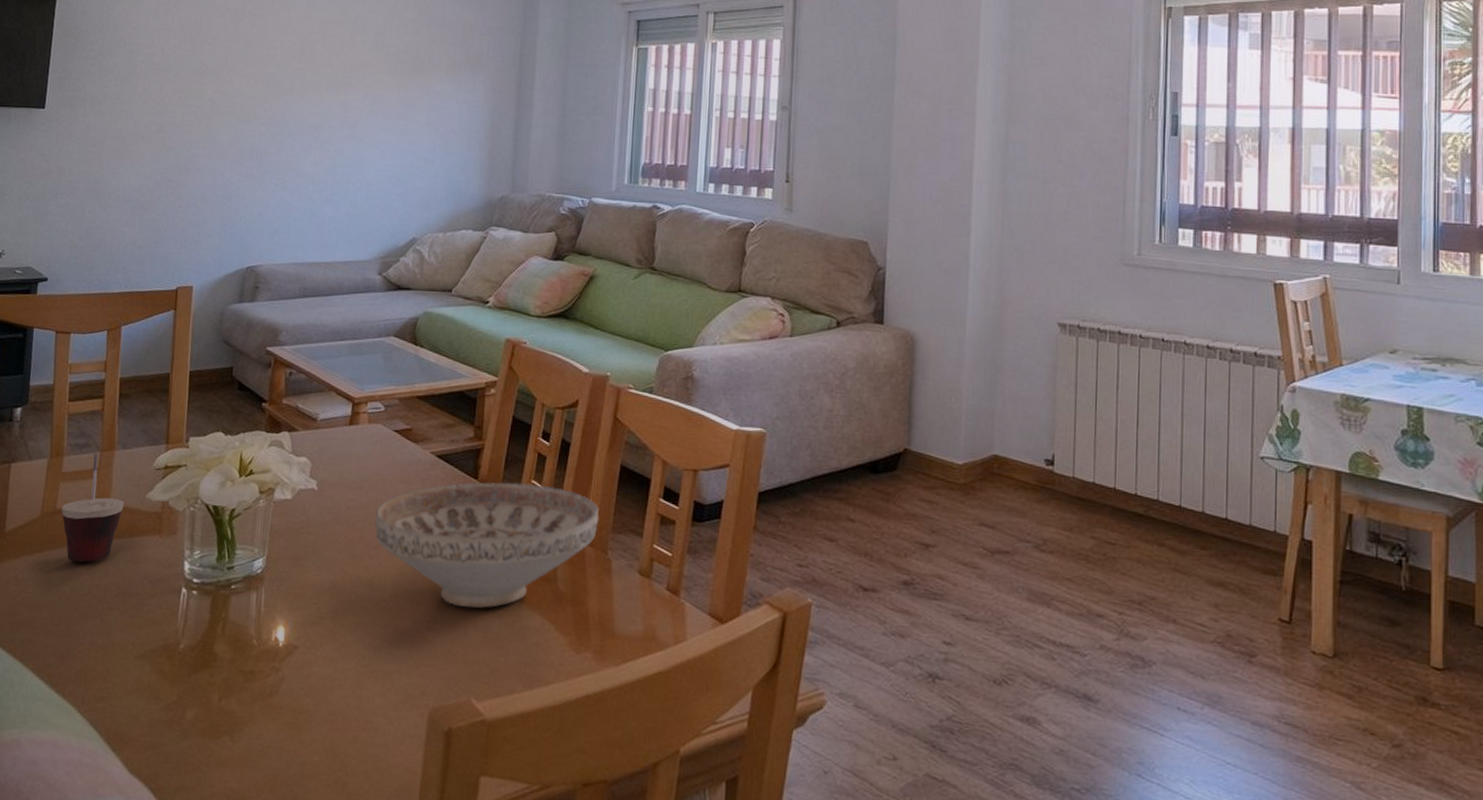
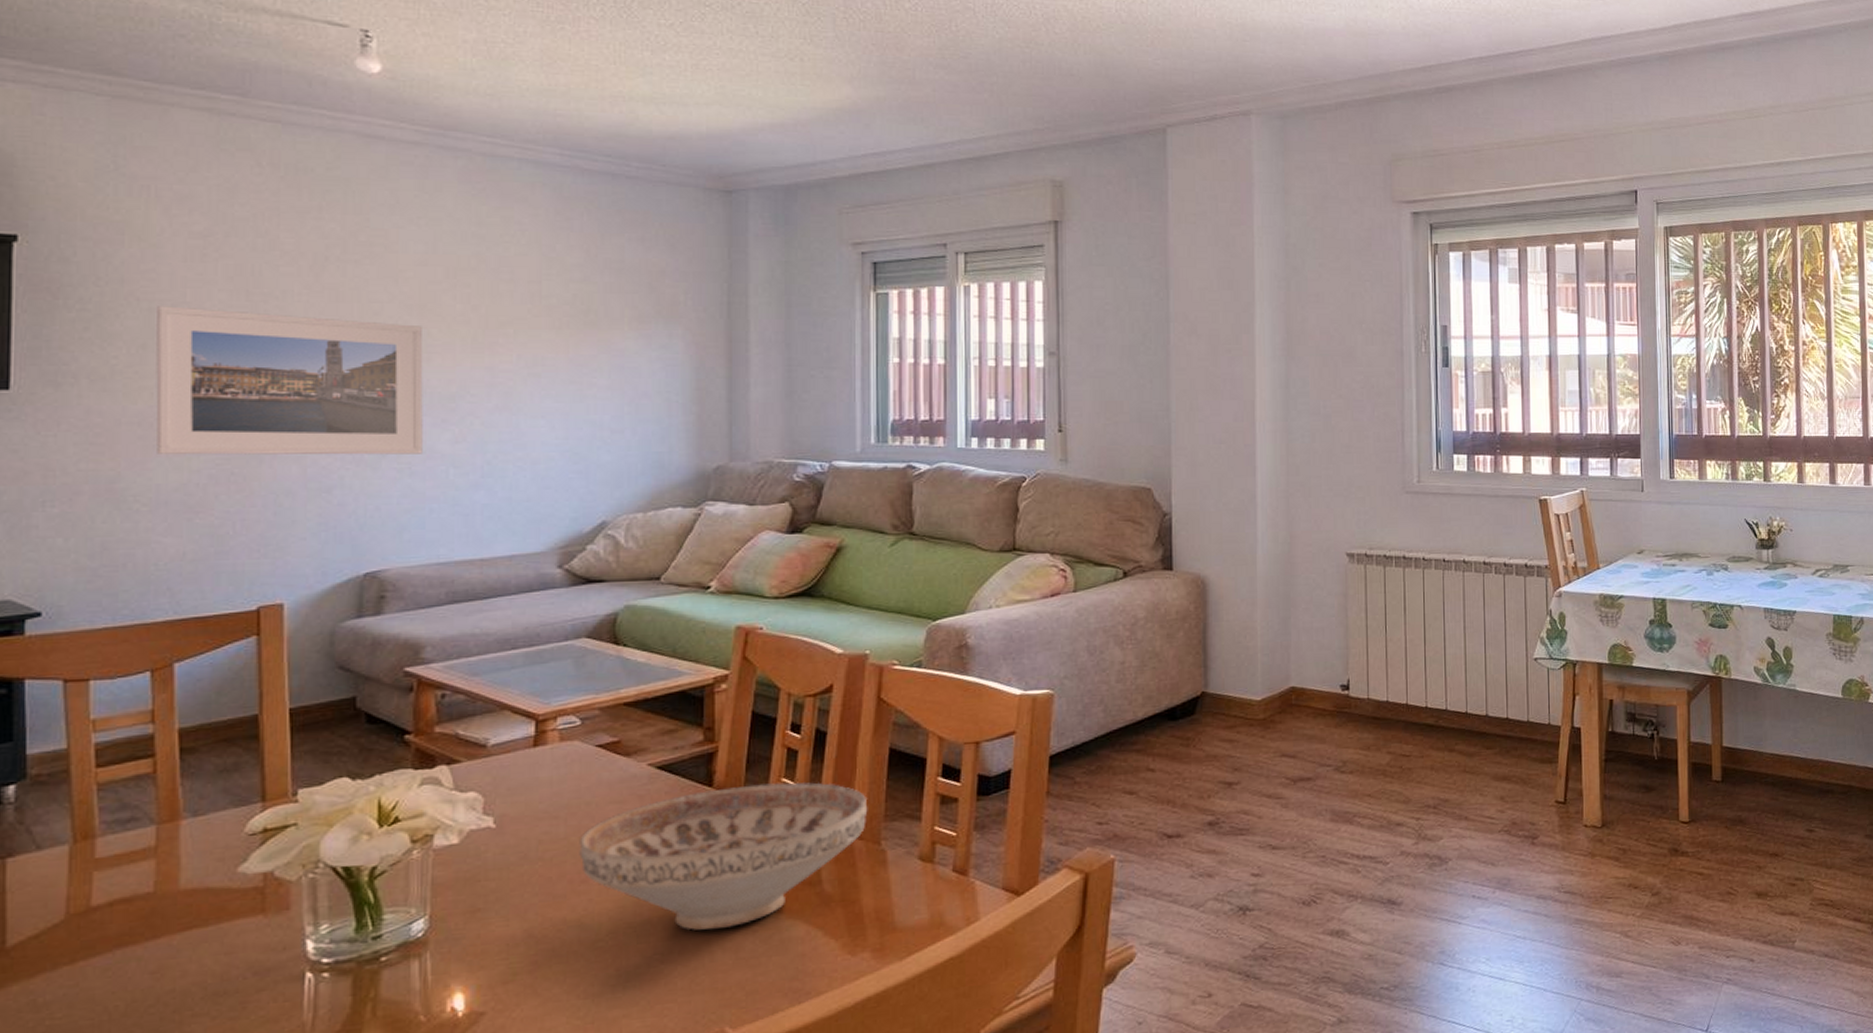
cup: present [61,453,125,563] -> none [99,827,203,969]
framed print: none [126,48,301,173] -> present [156,306,423,455]

